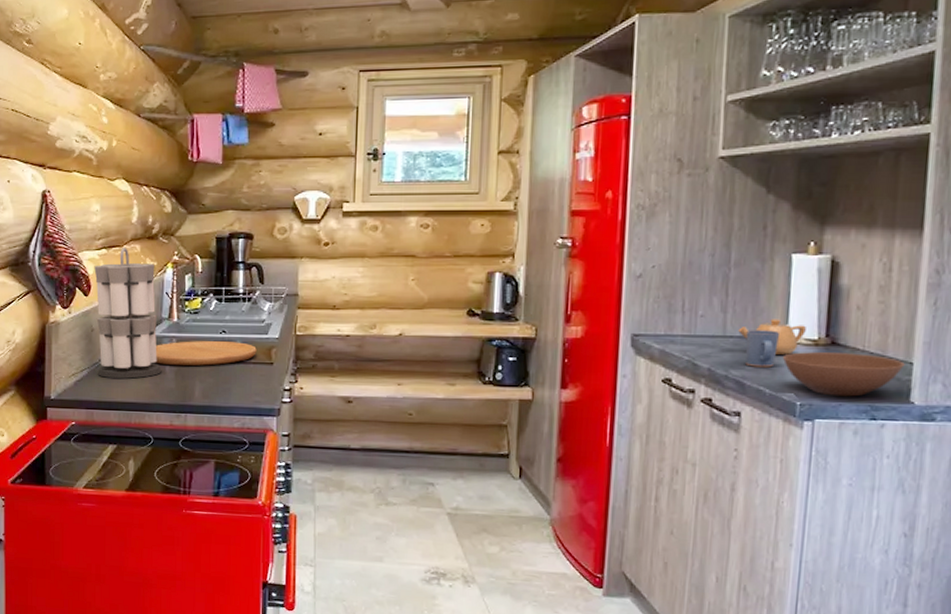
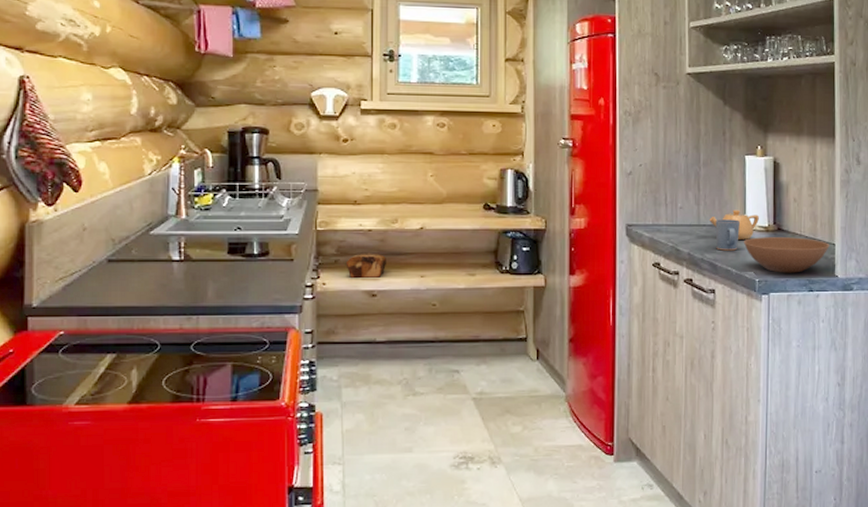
spice rack: present [94,248,162,379] -> none [86,140,169,281]
cutting board: present [155,341,257,367] -> none [160,239,275,266]
bread loaf: none [323,358,363,384] -> present [345,252,386,278]

